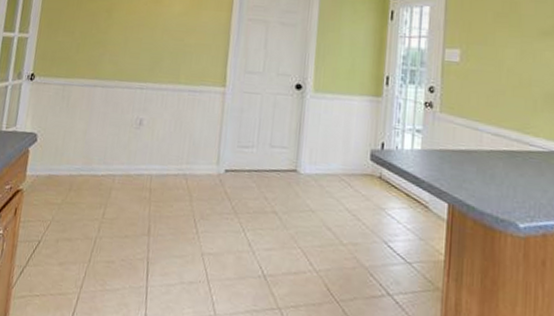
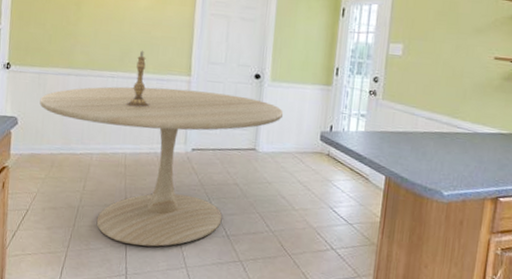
dining table: none [62,99,329,289] -> present [39,86,284,247]
candlestick: none [153,59,181,123] -> present [125,50,150,108]

